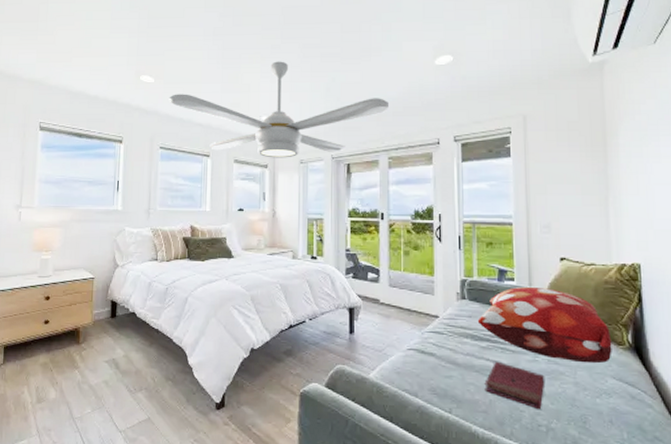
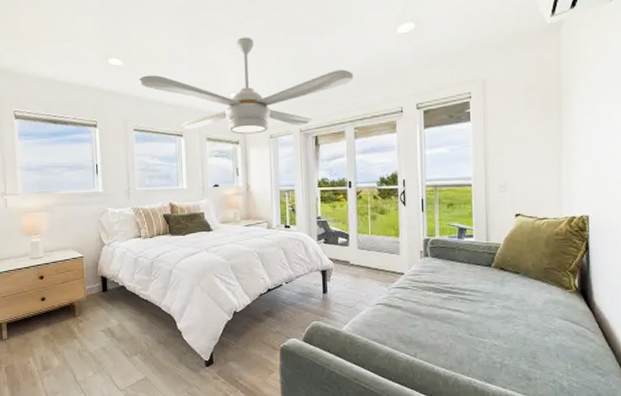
decorative pillow: present [477,287,612,364] -> none [439,242,560,307]
book: present [484,361,545,409] -> none [446,310,500,349]

